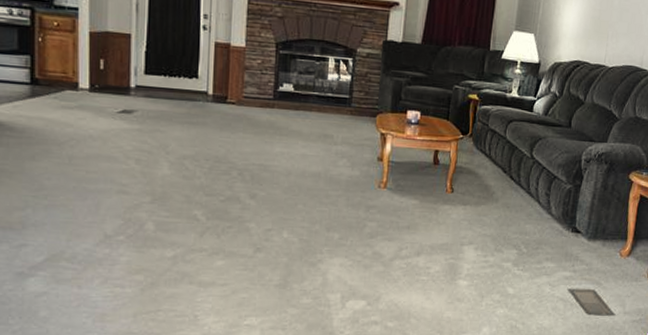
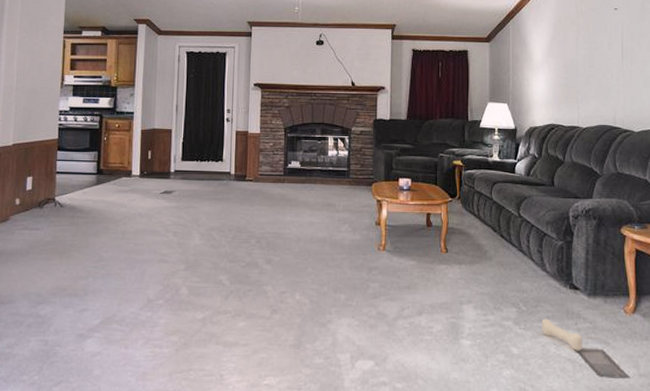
dog toy: none [539,260,577,291] -> present [541,318,583,351]

